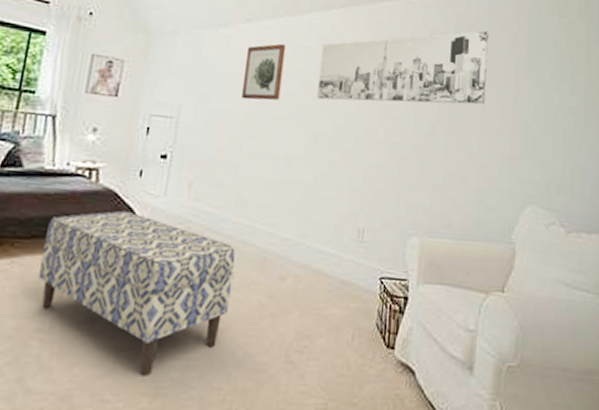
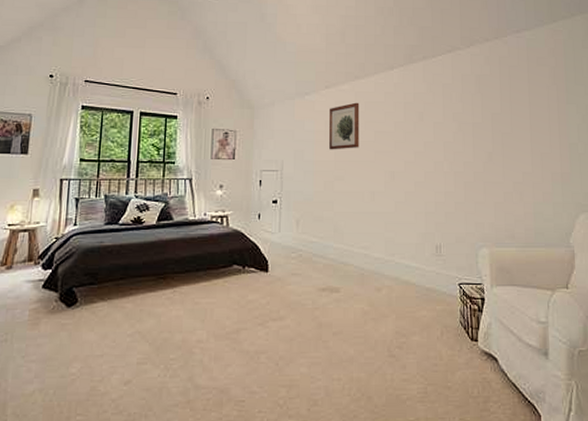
bench: present [39,210,236,376] -> none [194,246,340,372]
wall art: present [317,31,489,105] -> none [389,69,532,143]

